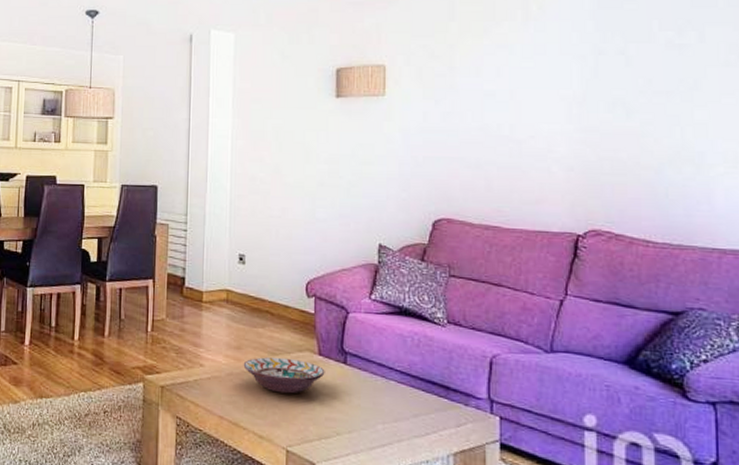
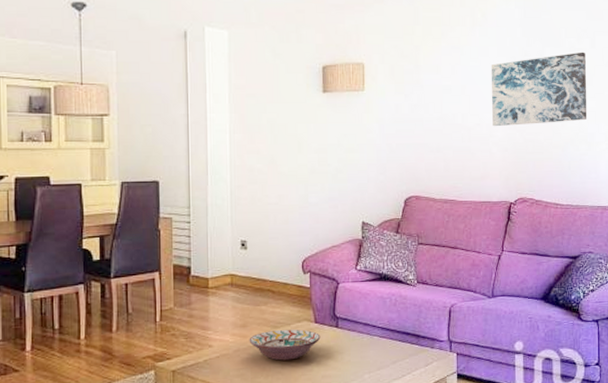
wall art: none [550,48,695,141] -> present [491,51,588,127]

